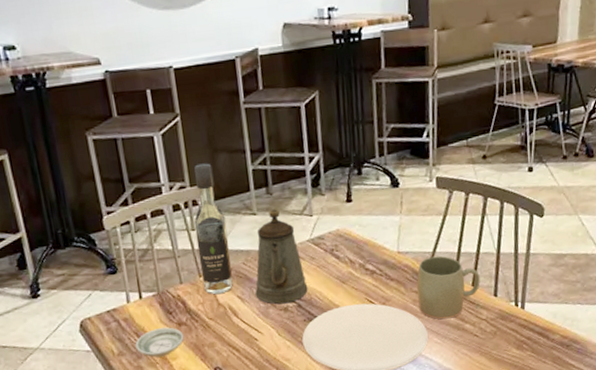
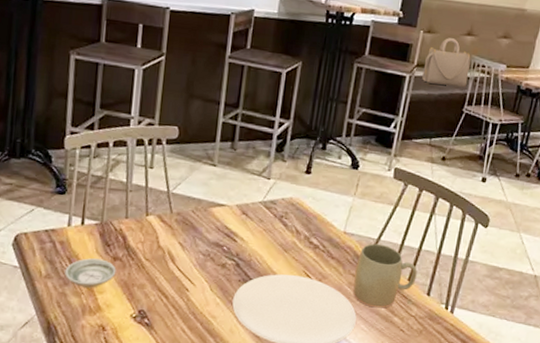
bottle: present [194,163,233,295] -> none [147,105,186,237]
coffee pot: present [255,209,308,304] -> none [197,164,250,260]
handbag: none [445,30,495,83] -> present [422,38,471,88]

